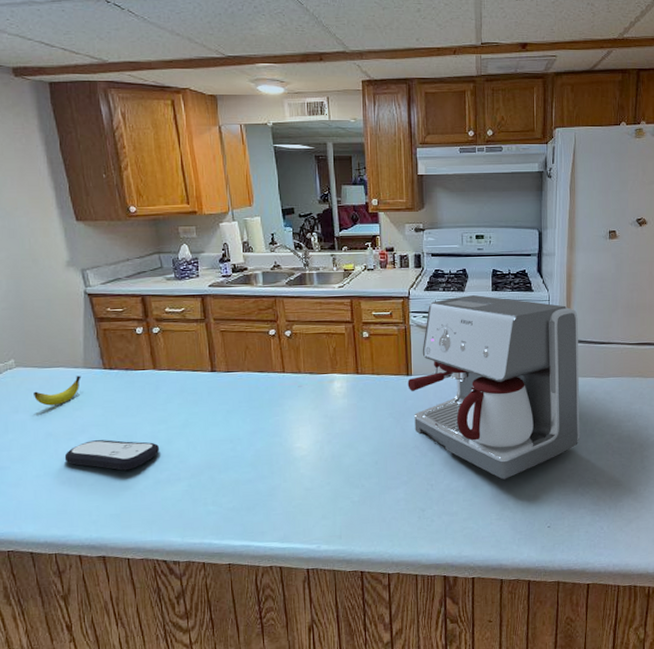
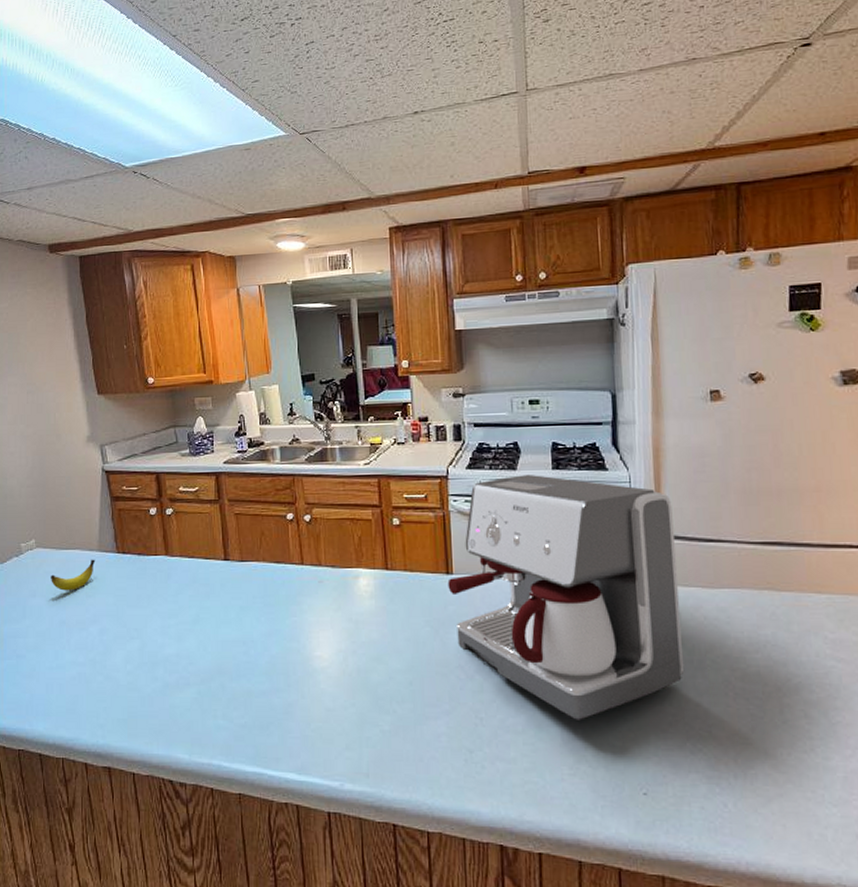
remote control: present [64,440,160,471] -> none [76,632,170,669]

